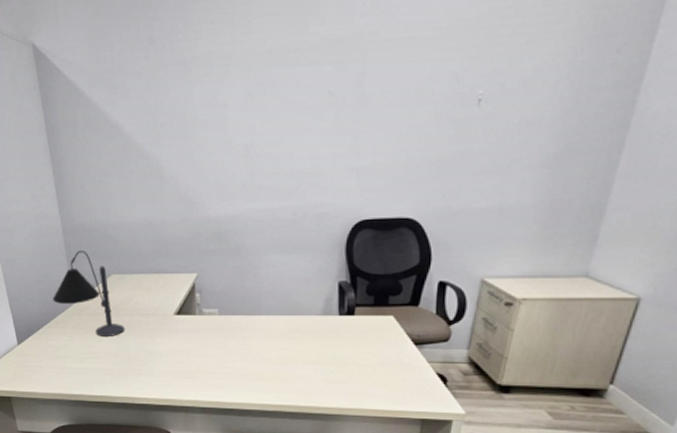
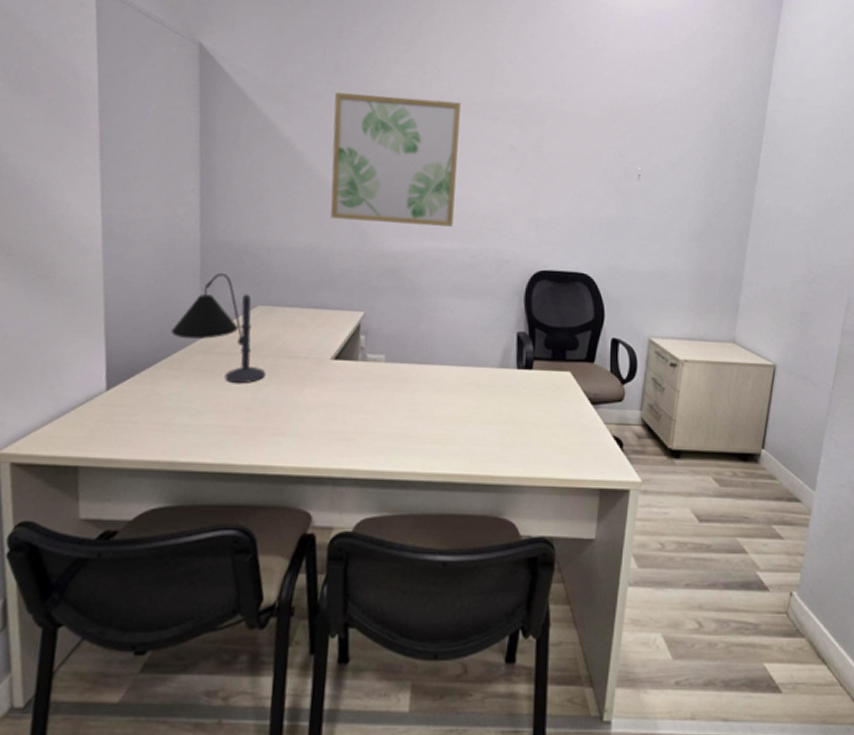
wall art: none [152,53,274,192] -> present [330,92,461,227]

